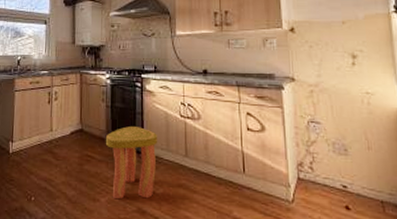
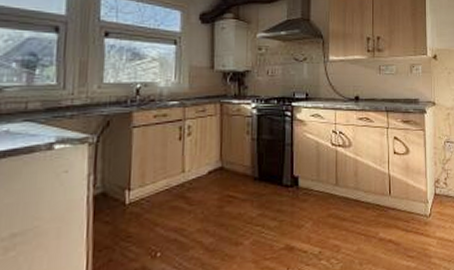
stool: present [105,126,158,200] -> none [250,159,309,240]

